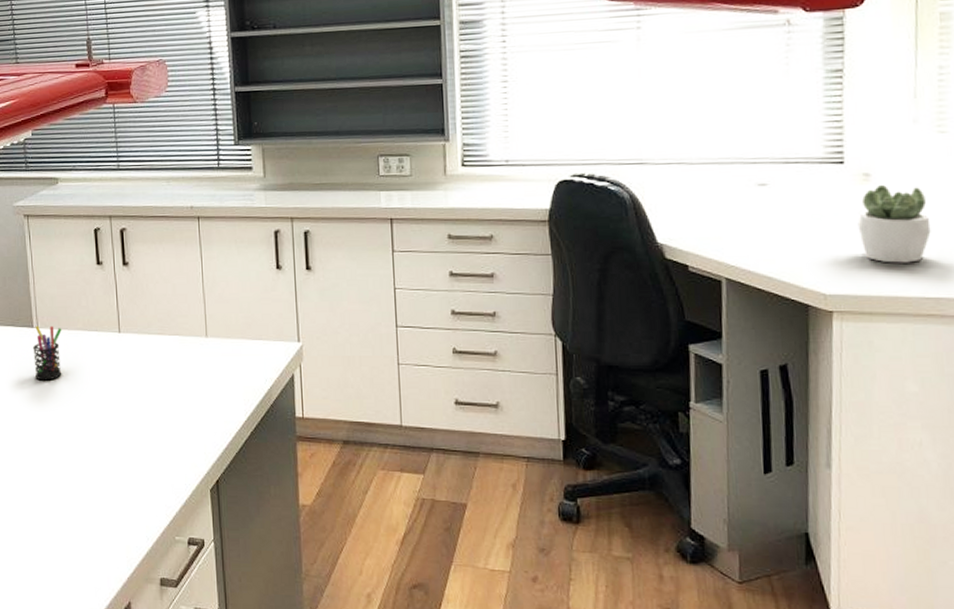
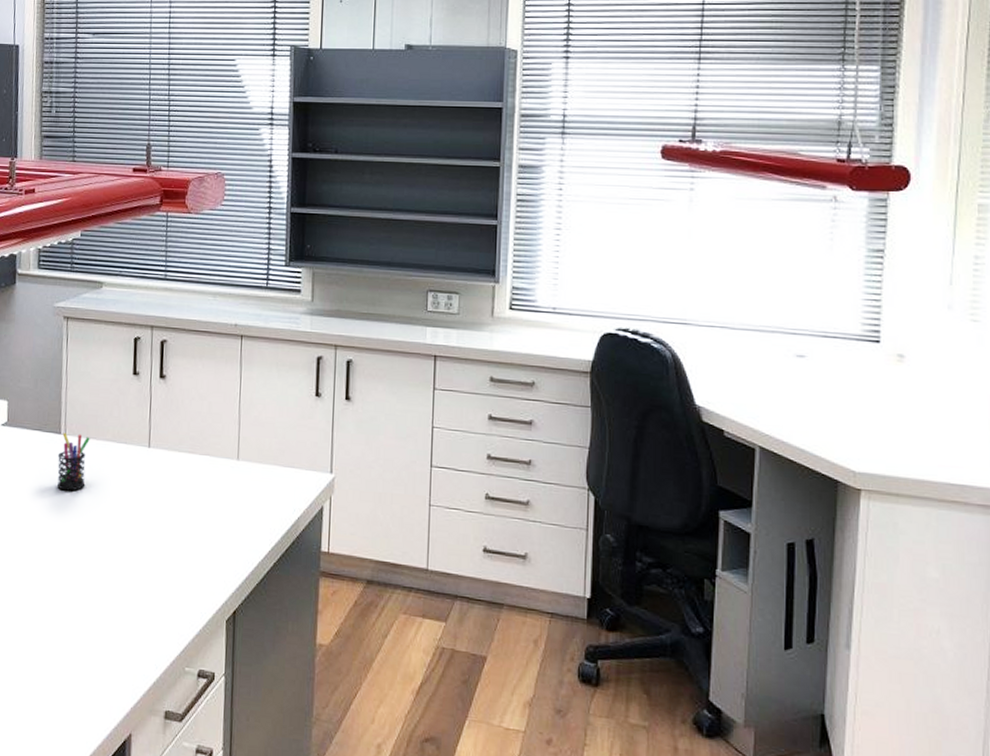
succulent plant: present [857,184,931,263] -> none [889,366,959,448]

